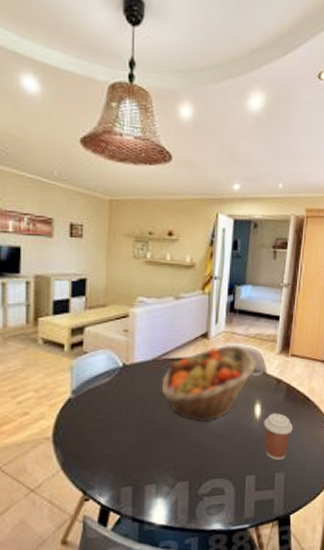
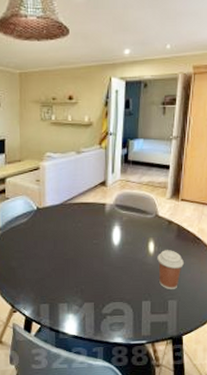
fruit basket: present [161,346,258,423] -> none [68,192,150,256]

